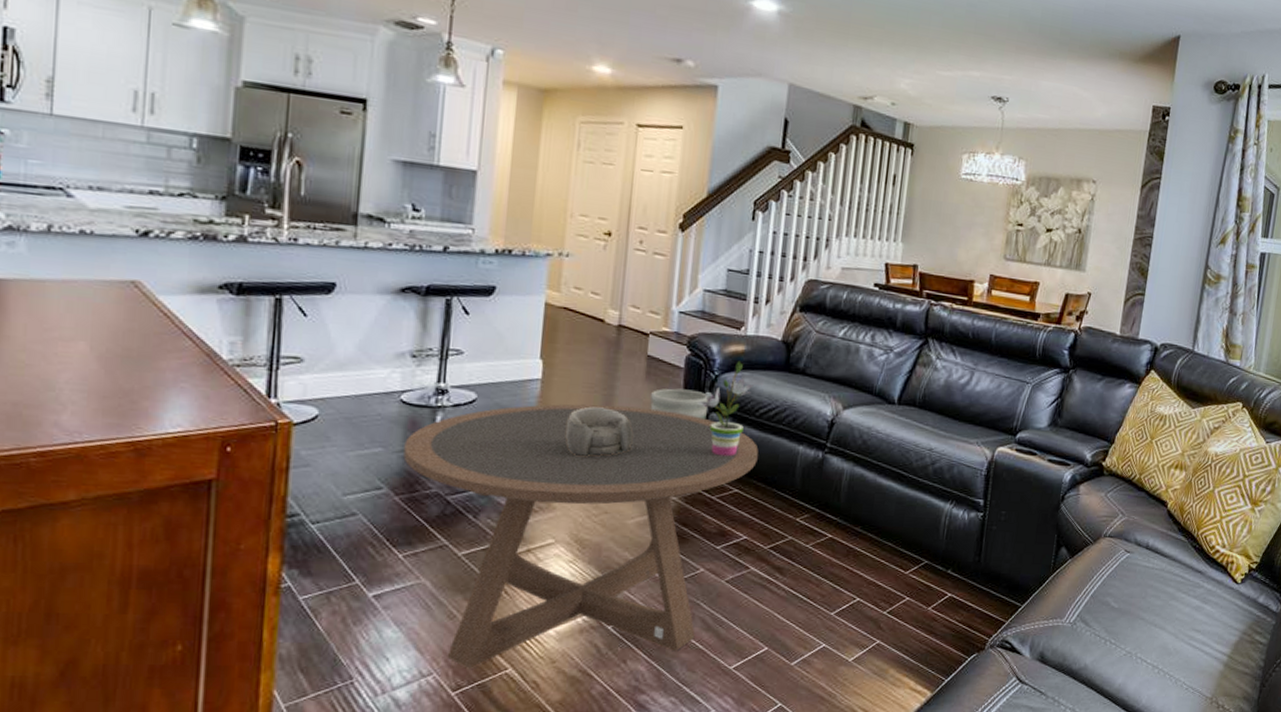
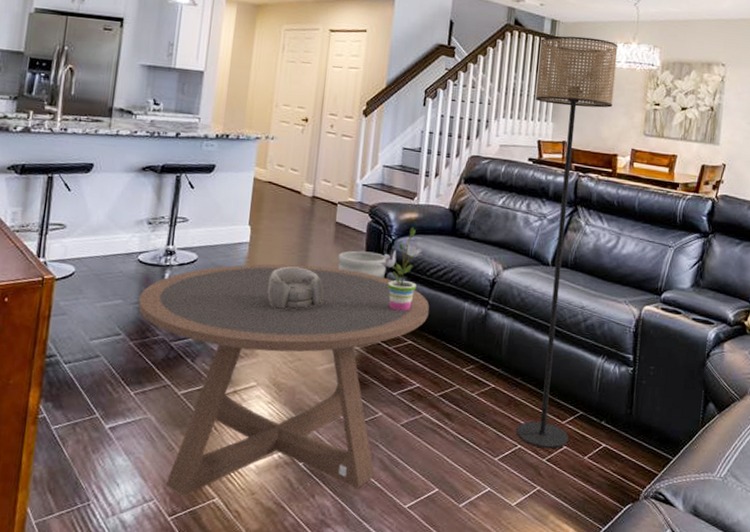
floor lamp: none [855,142,979,601] -> present [516,36,618,449]

